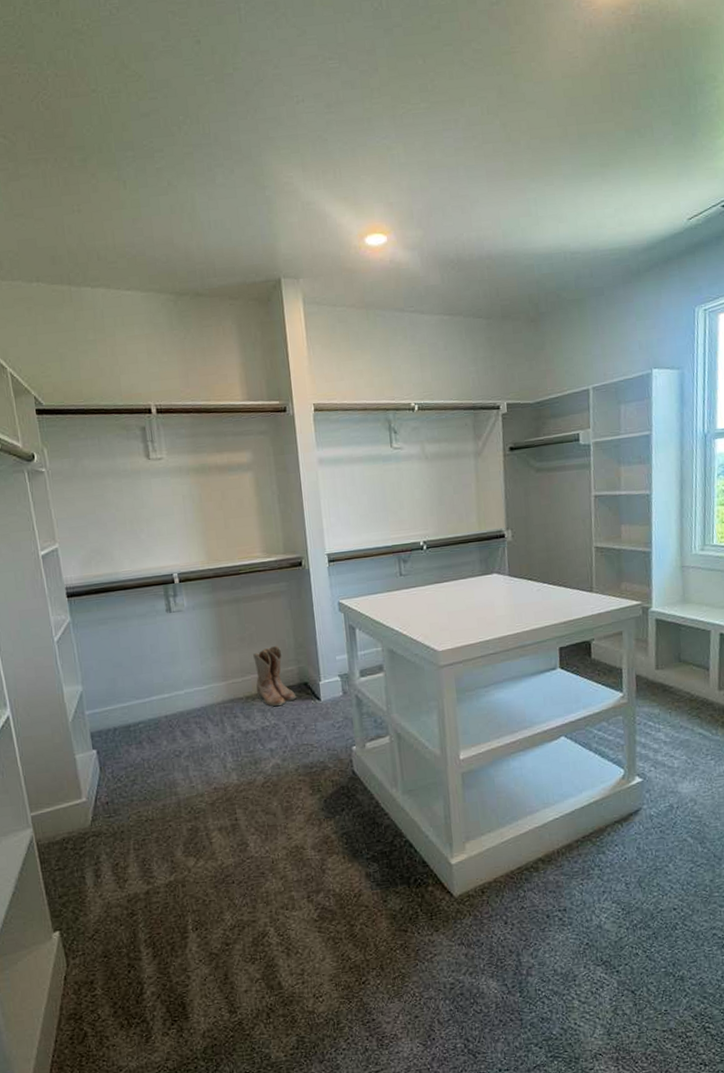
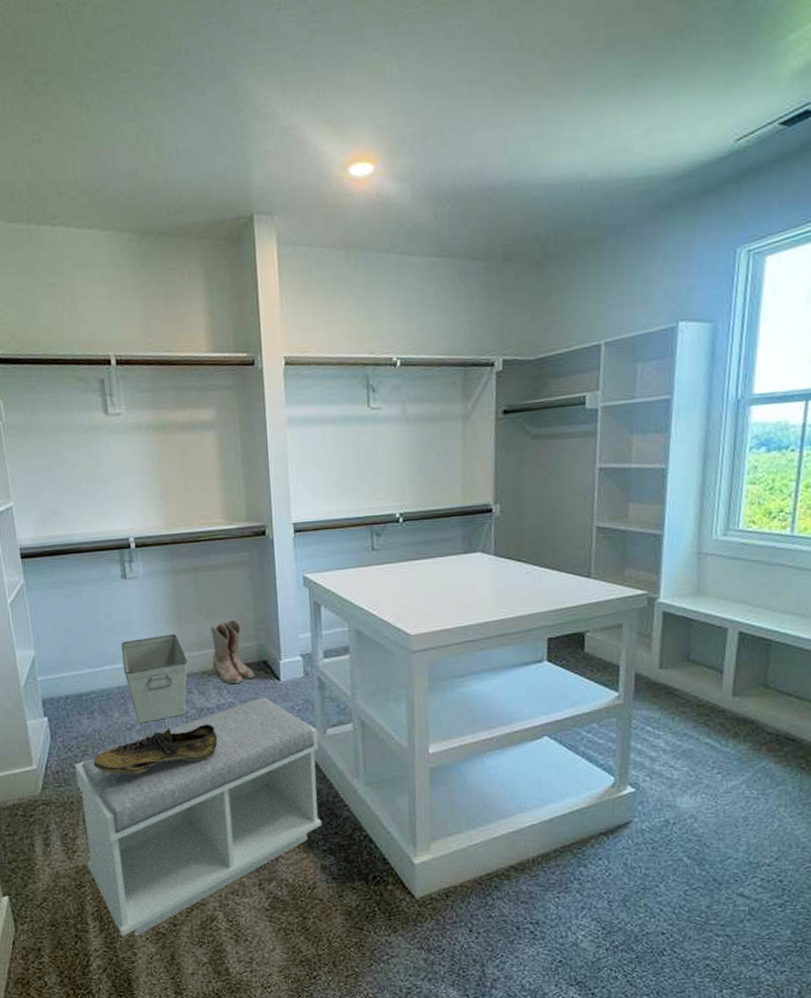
bench: none [124,717,365,960] -> present [75,697,322,936]
shoe: none [142,746,264,804] -> present [93,724,218,778]
storage bin: none [167,662,233,750] -> present [121,634,188,723]

